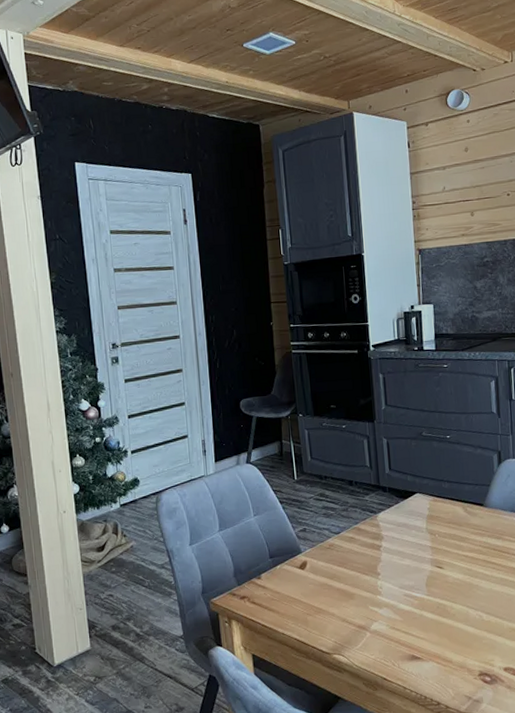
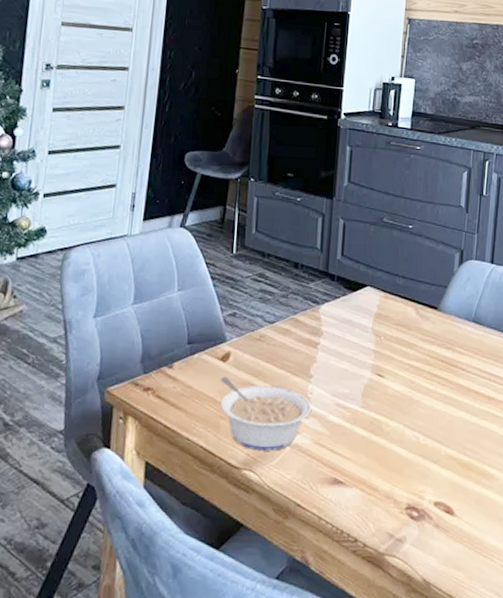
legume: none [302,581,384,638] -> present [220,376,312,451]

